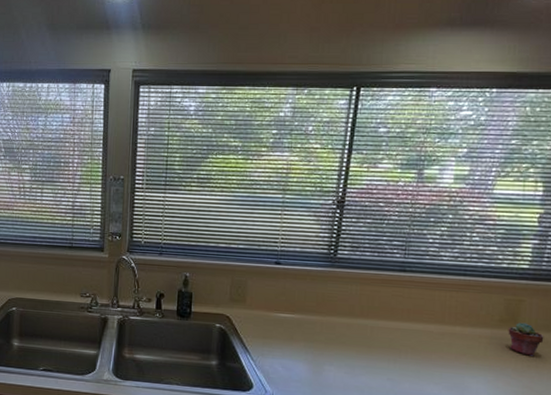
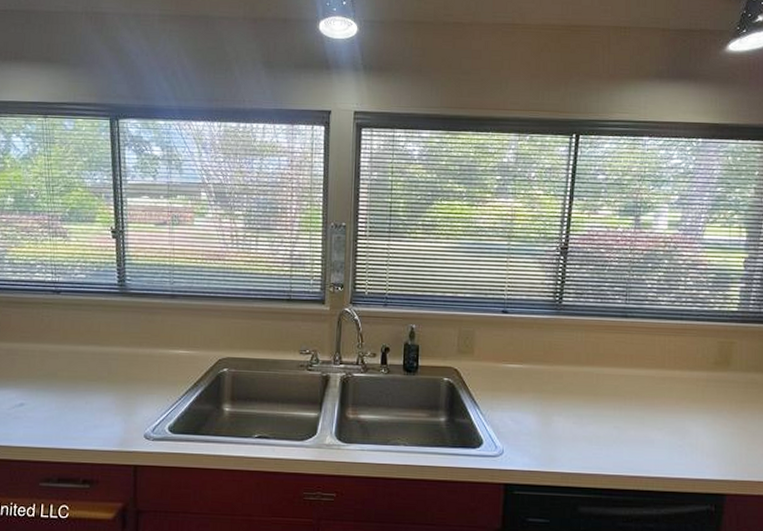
potted succulent: present [508,322,544,356] -> none [722,364,754,397]

